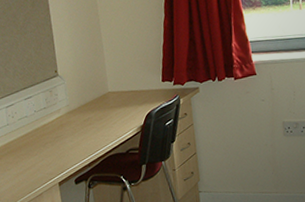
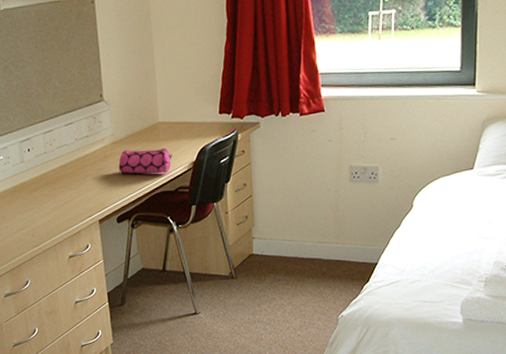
pencil case: none [74,113,122,140] -> present [118,146,172,174]

